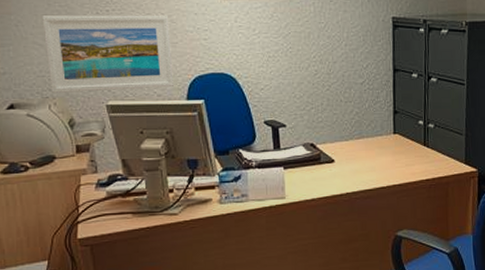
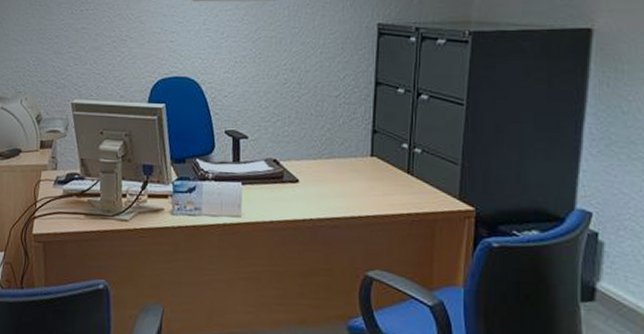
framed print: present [42,15,174,93] -> none [23,14,138,89]

